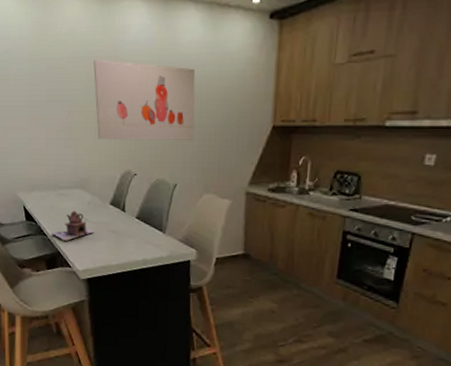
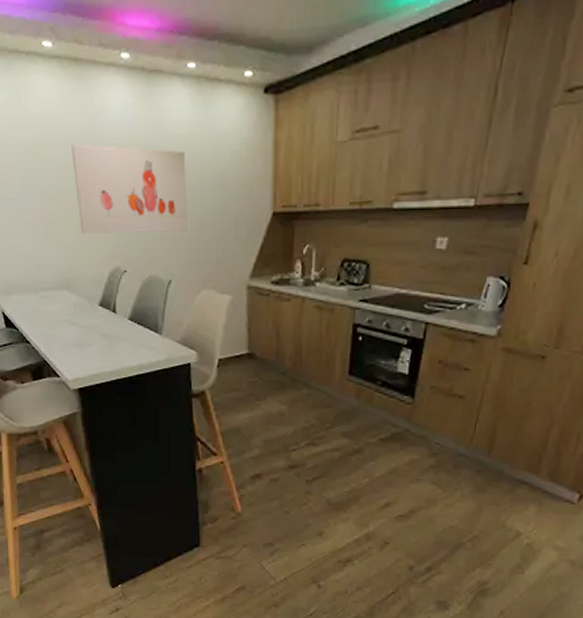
teapot: present [52,210,94,241] -> none [36,314,83,348]

